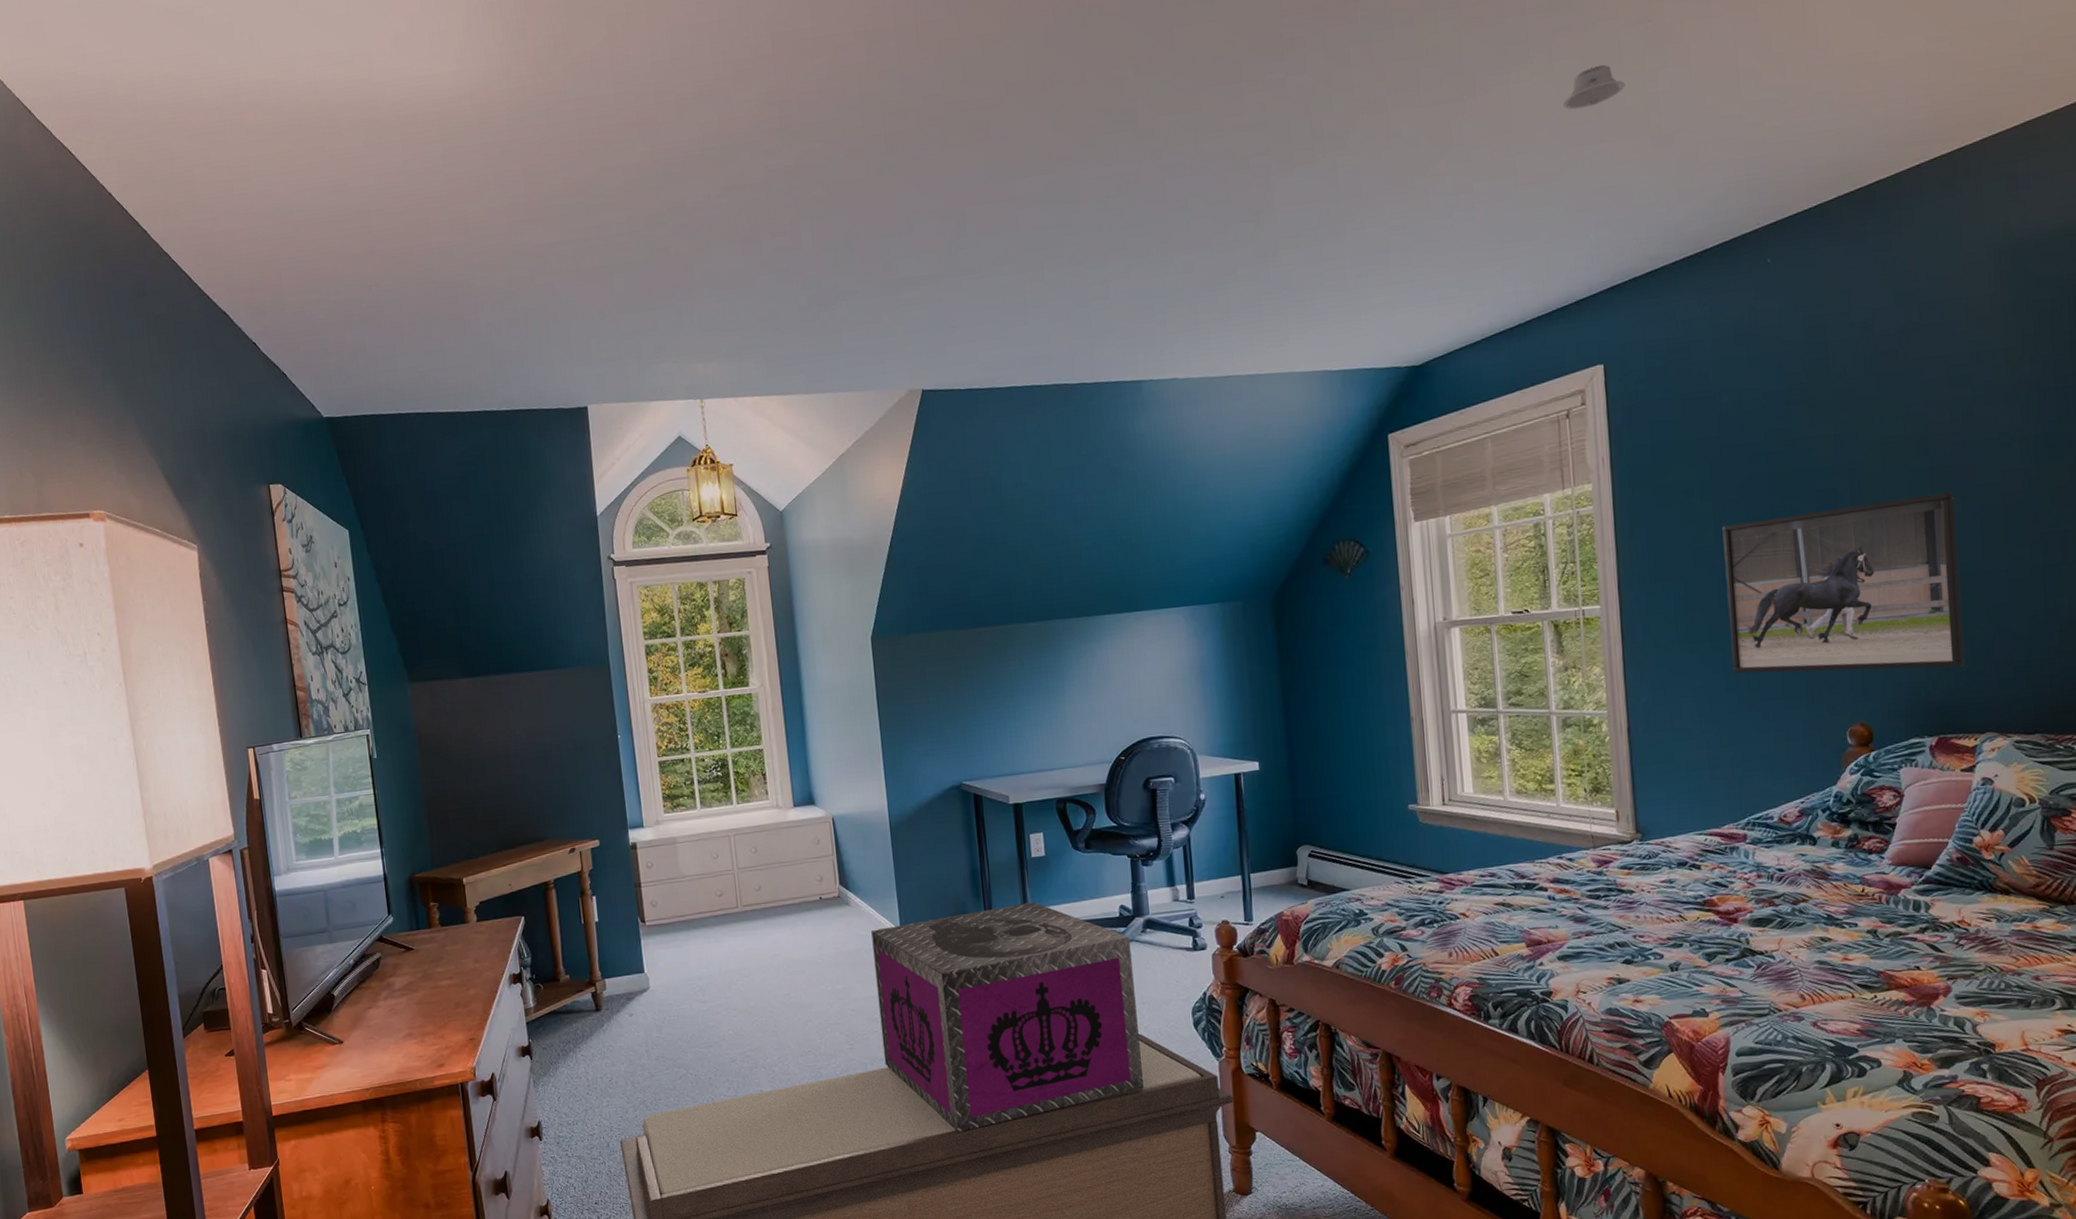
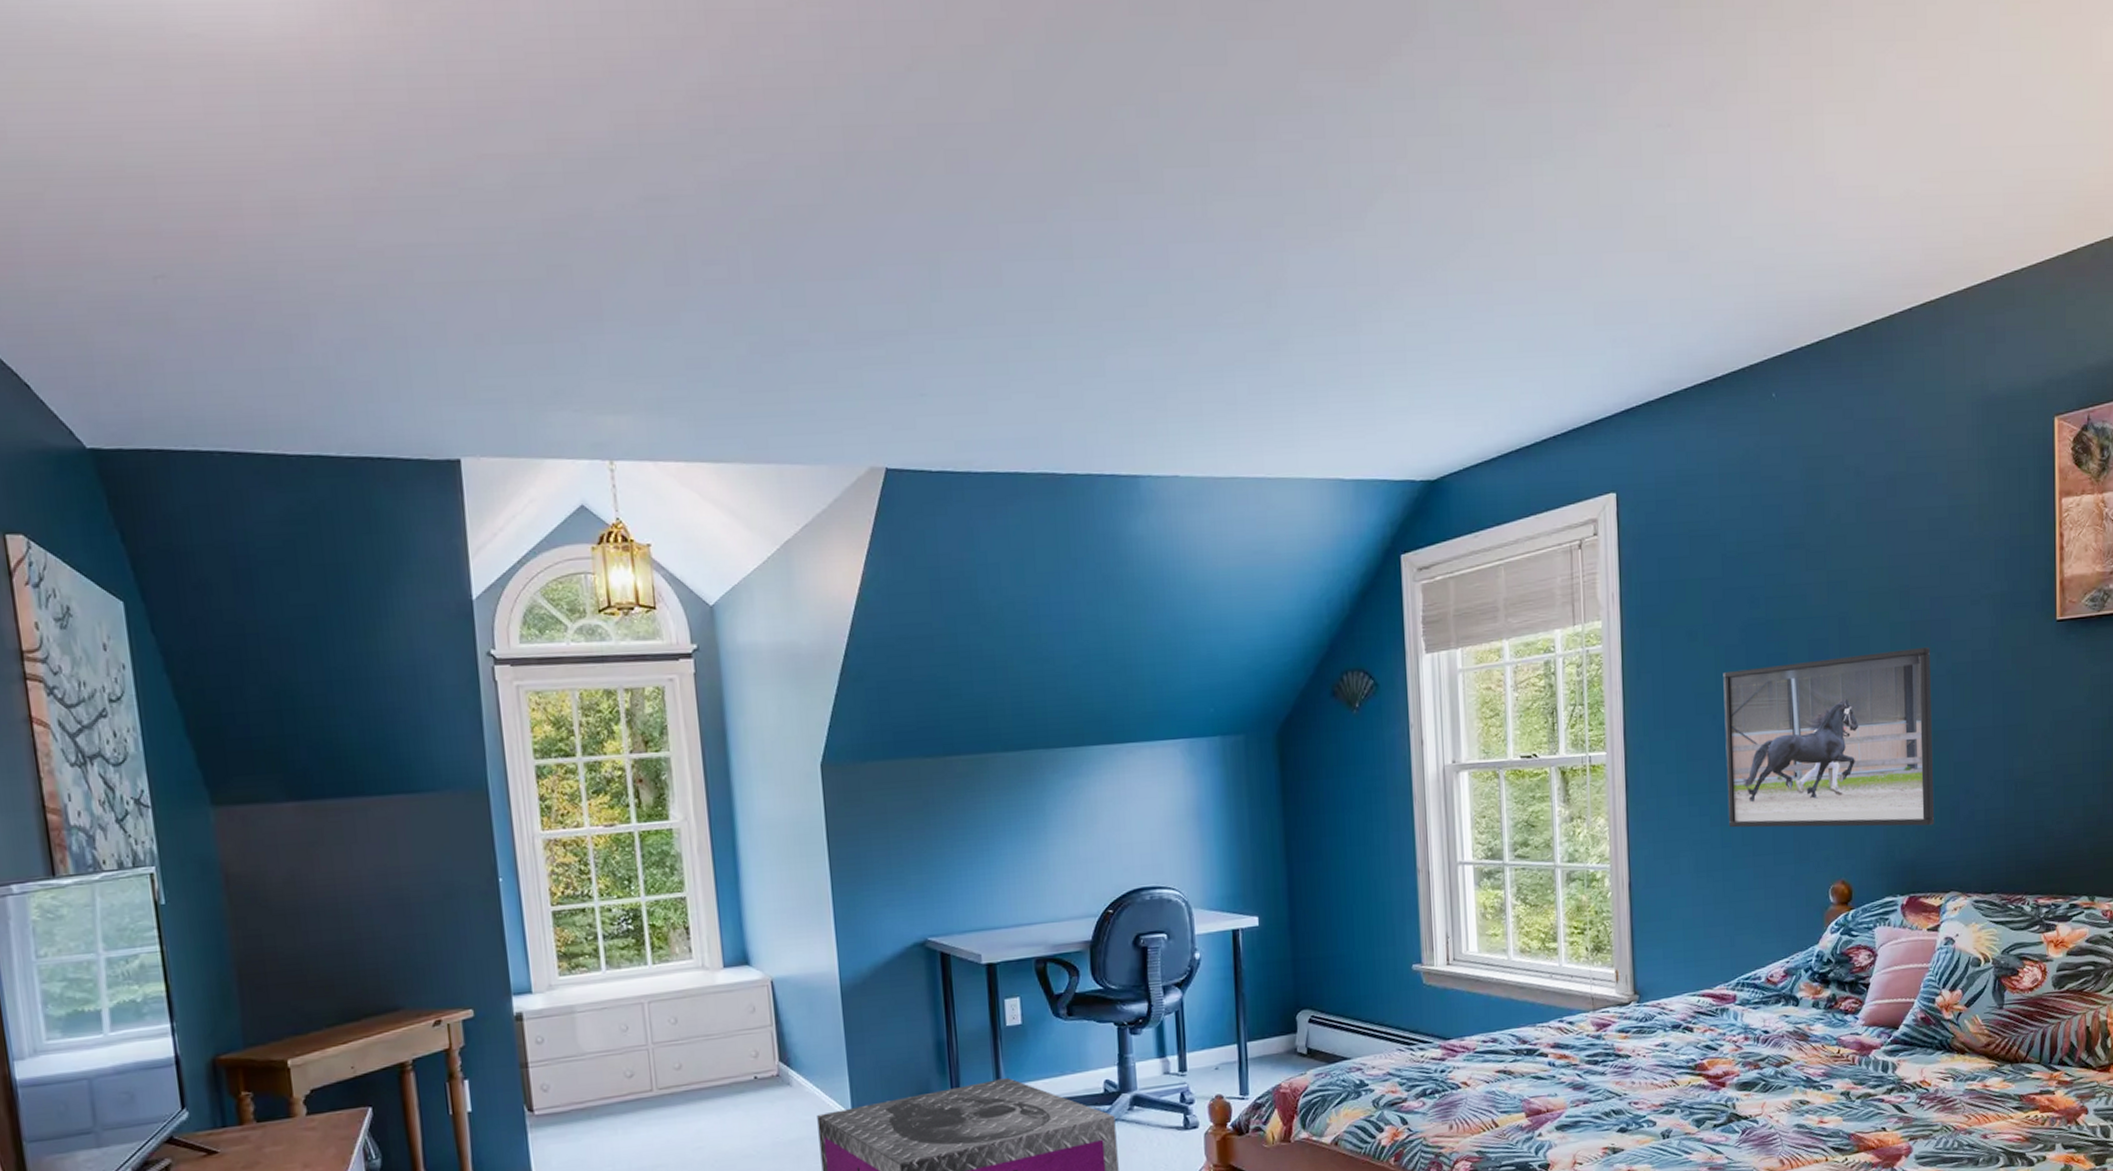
recessed light: present [1562,64,1625,110] -> none [1583,167,1645,213]

